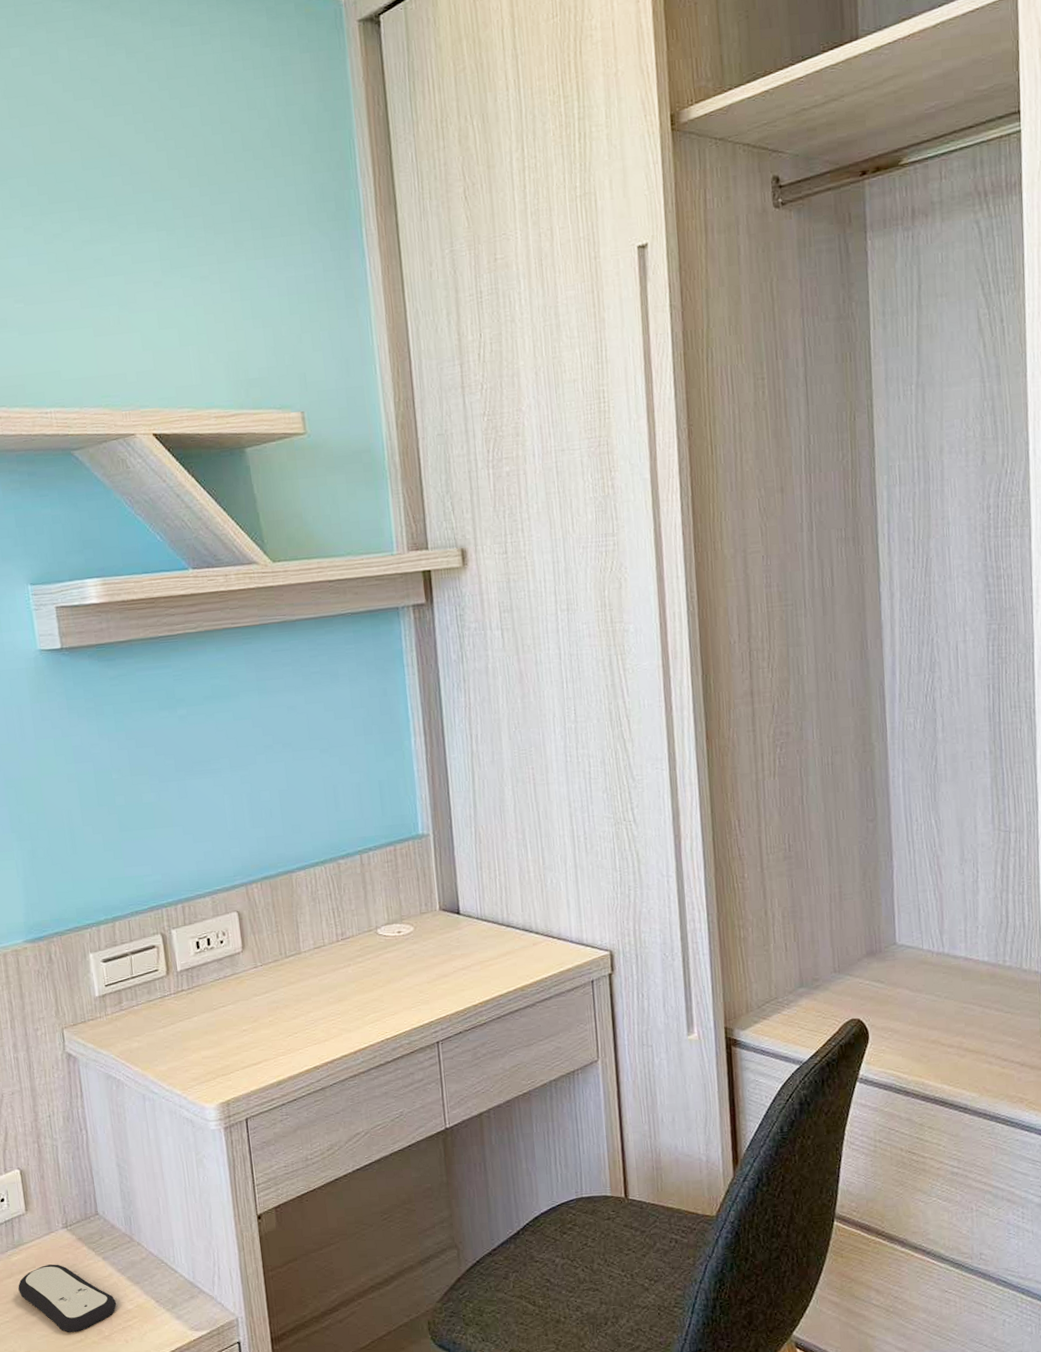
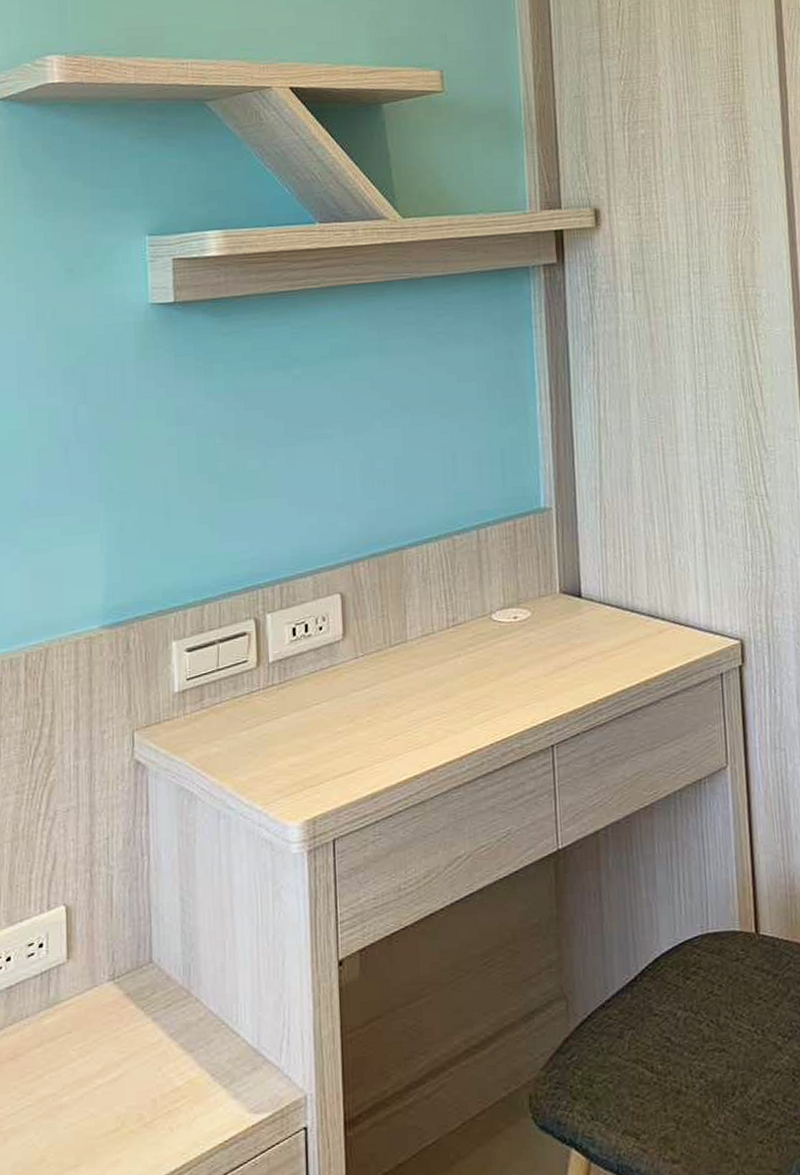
remote control: present [18,1264,117,1333] -> none [47,1028,164,1120]

